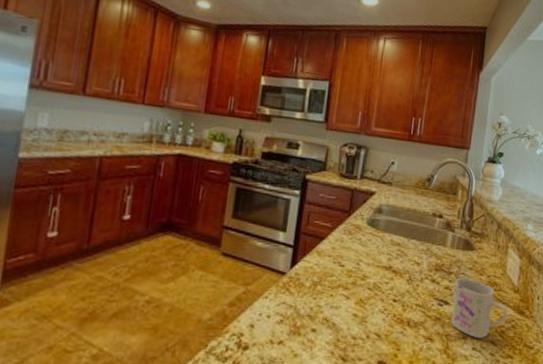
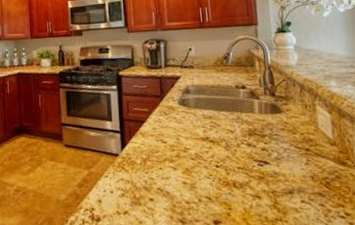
mug: present [450,277,508,338] -> none [270,137,329,192]

